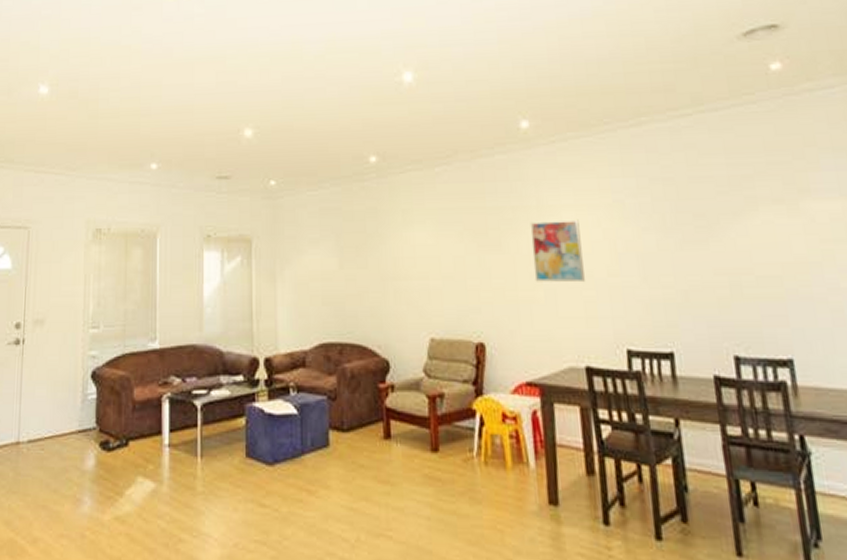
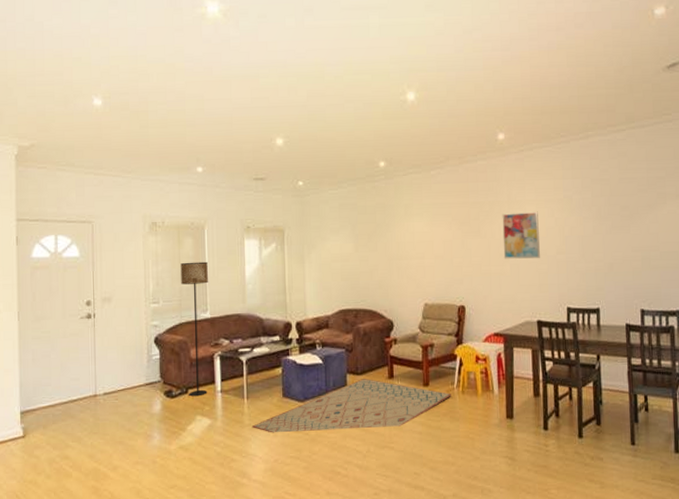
floor lamp: none [126,277,159,451] -> present [180,261,208,397]
rug: none [205,438,470,508] -> present [251,379,451,433]

